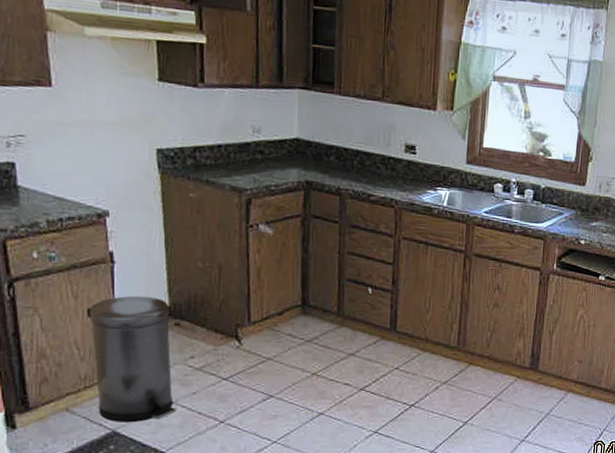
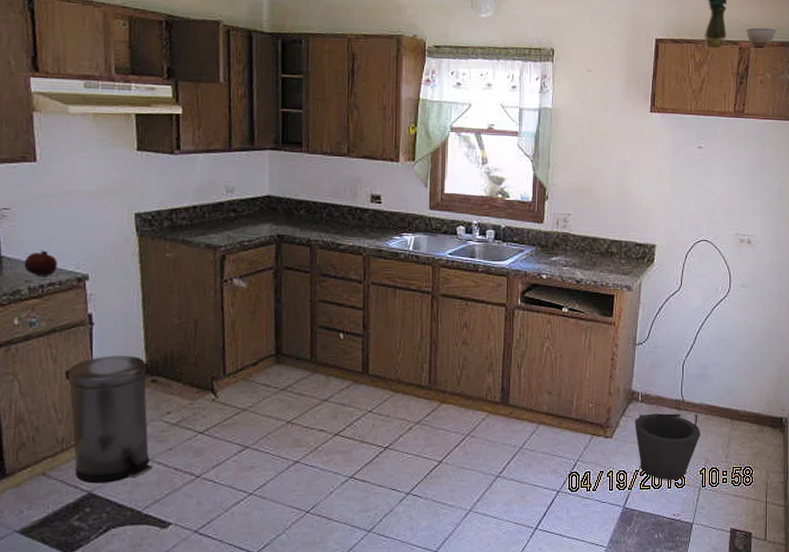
fruit: none [42,182,76,210] -> present [24,250,57,276]

